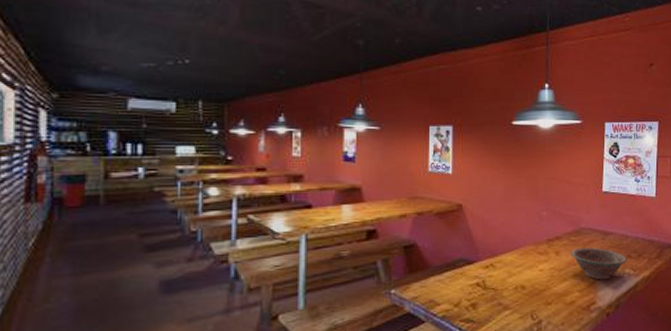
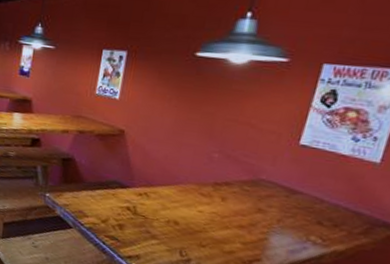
bowl: present [571,247,627,280] -> none [240,198,317,241]

